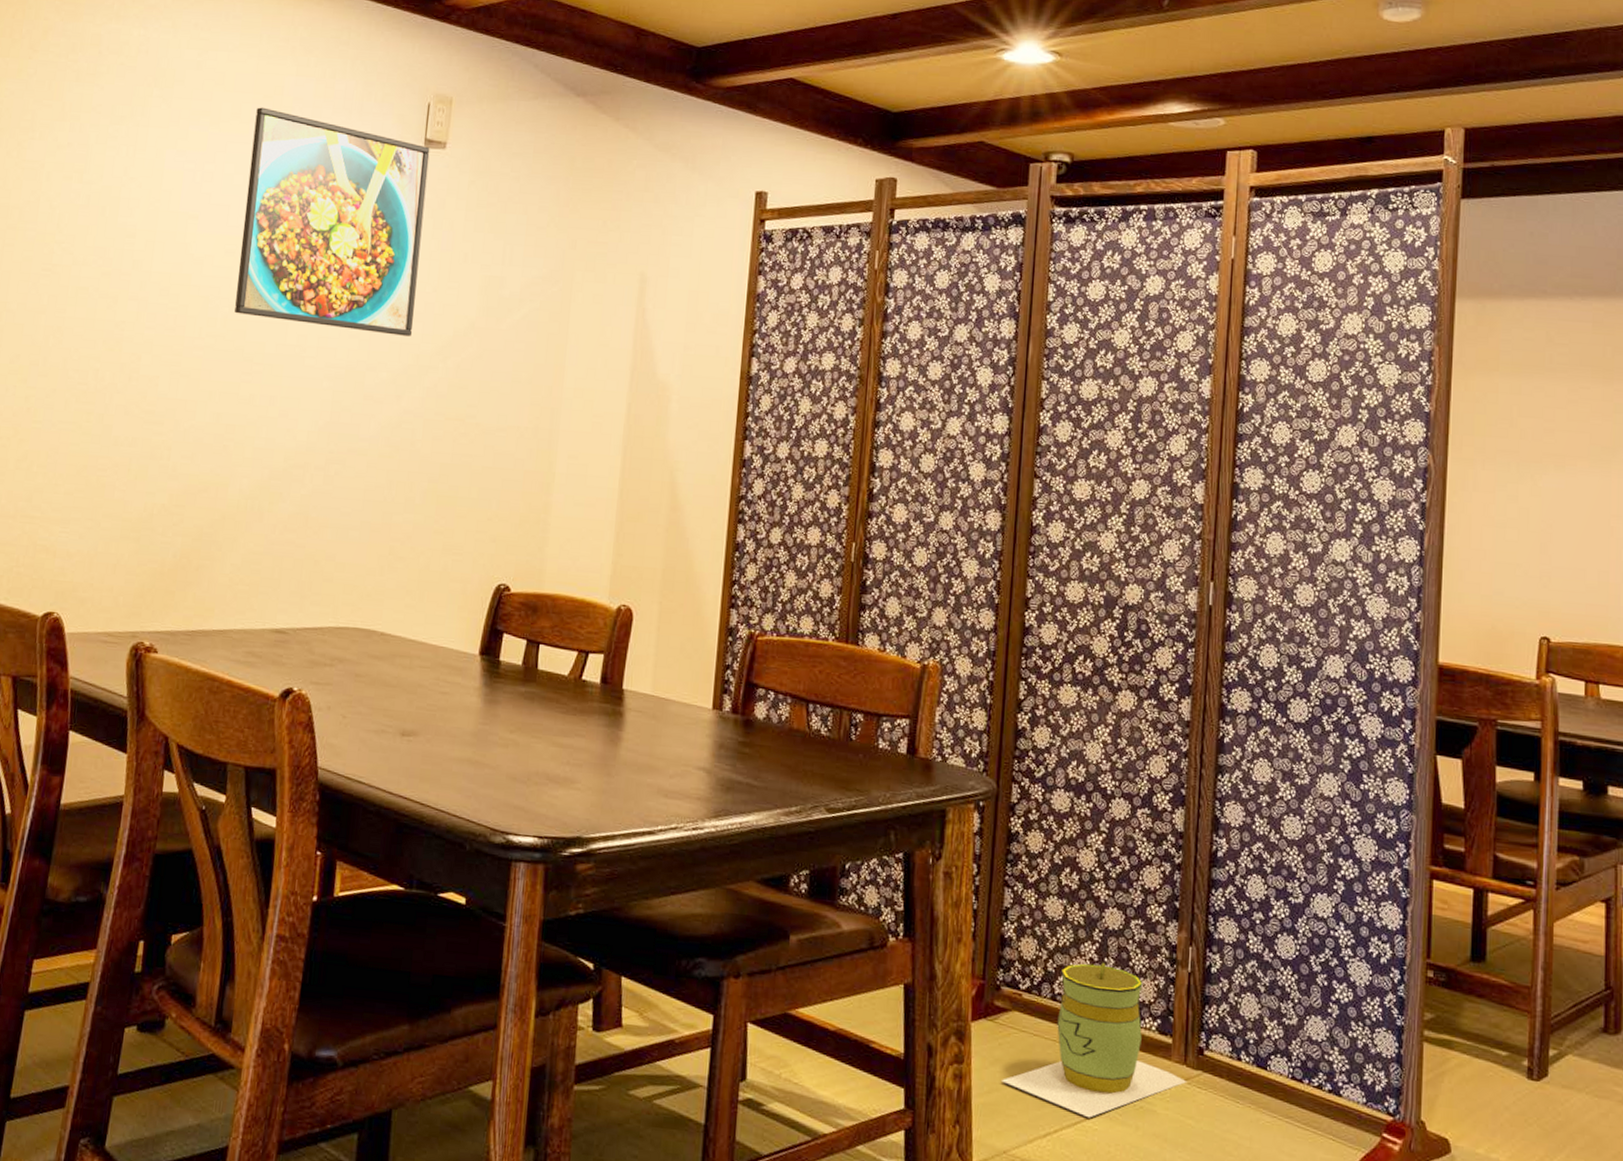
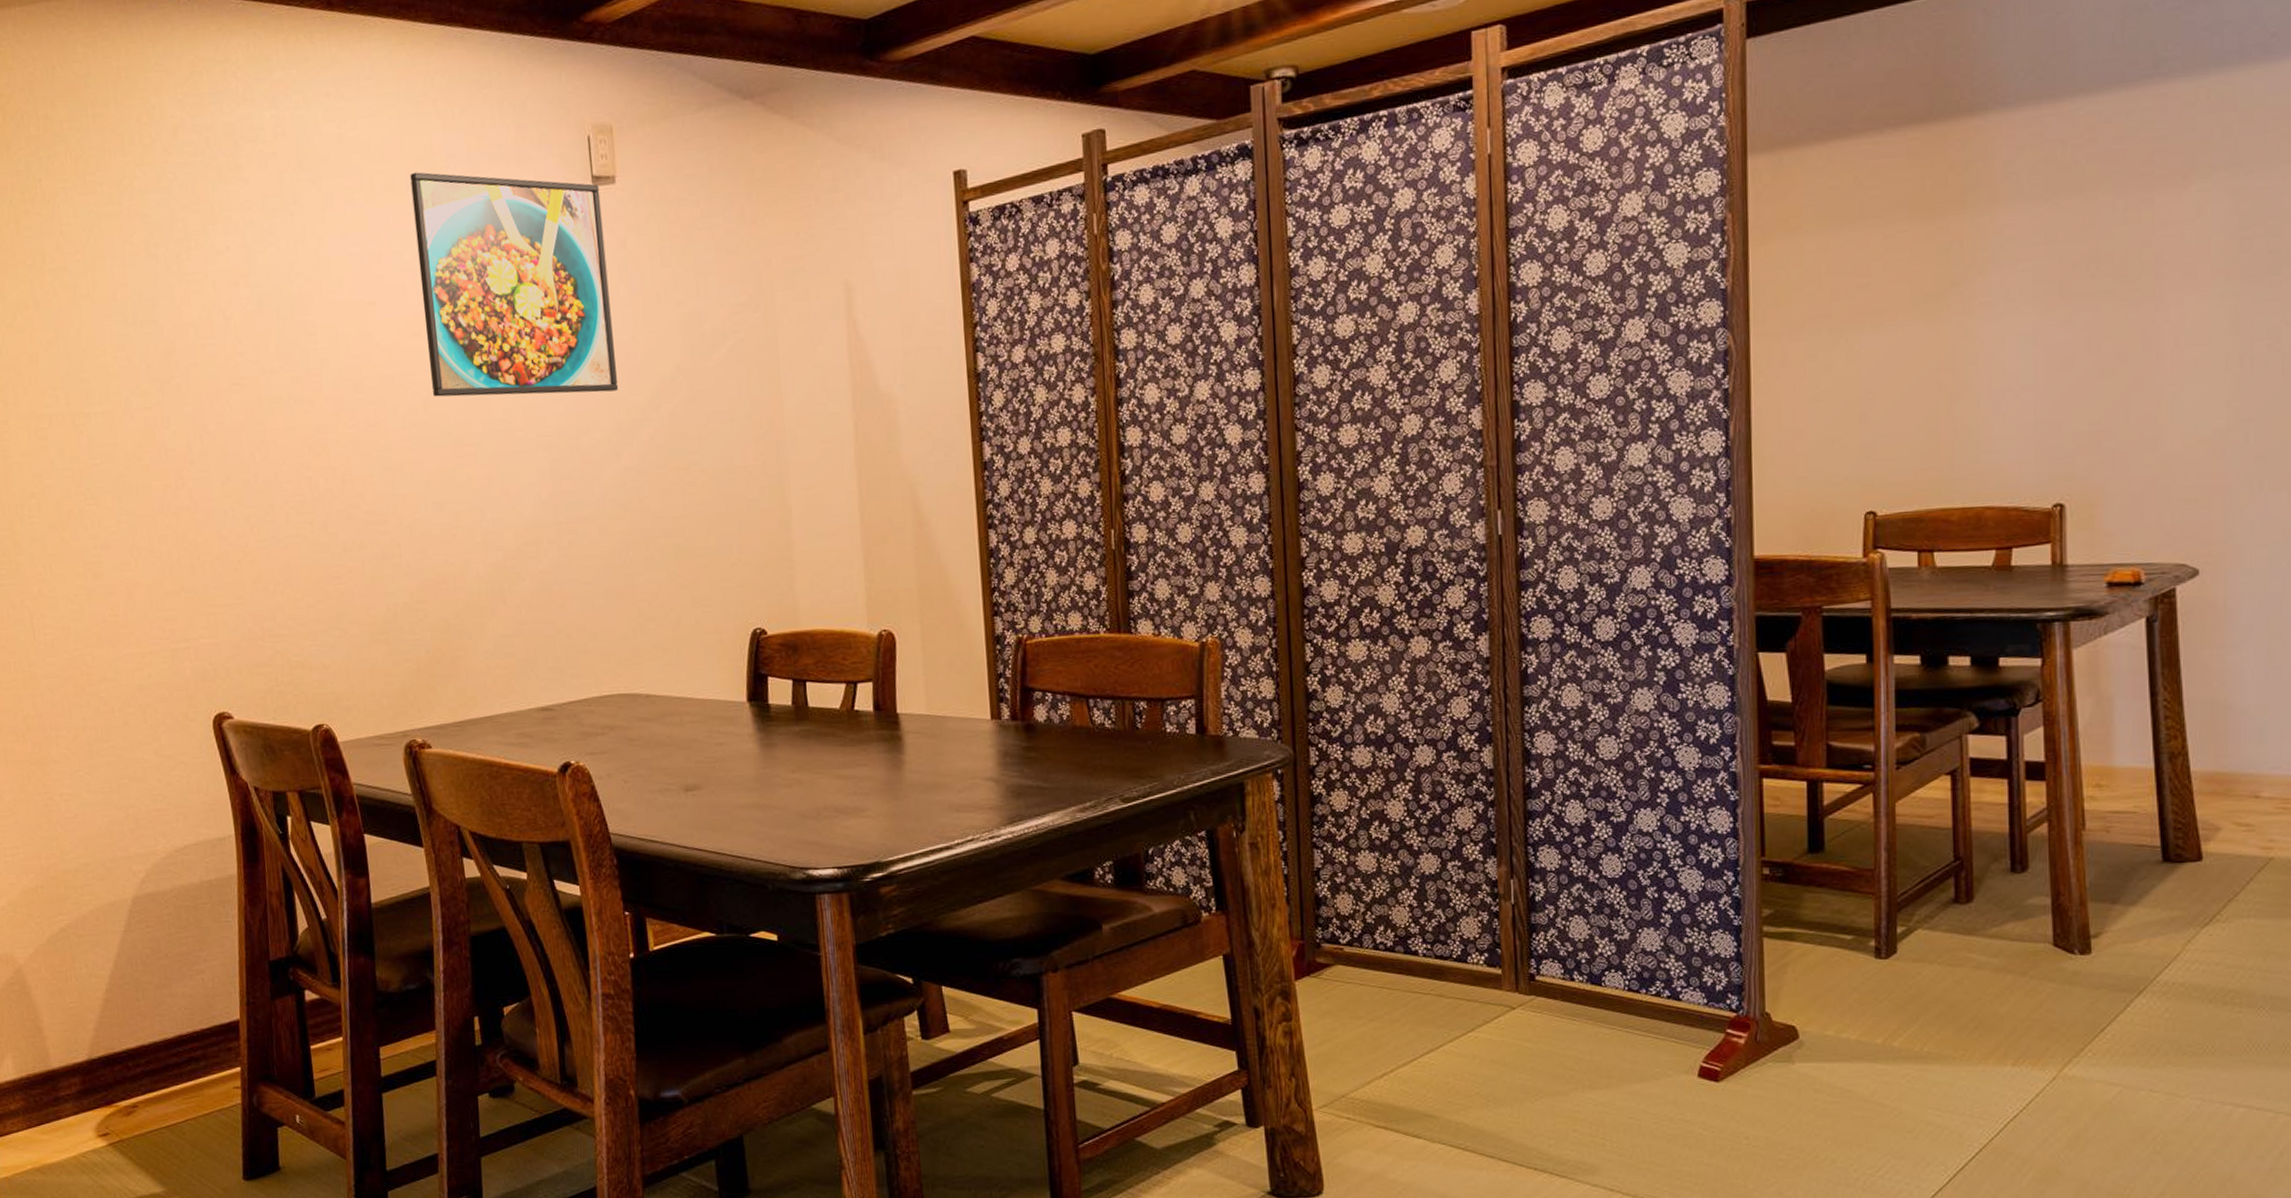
trash can: present [1000,962,1186,1118] -> none [1331,906,1520,1054]

